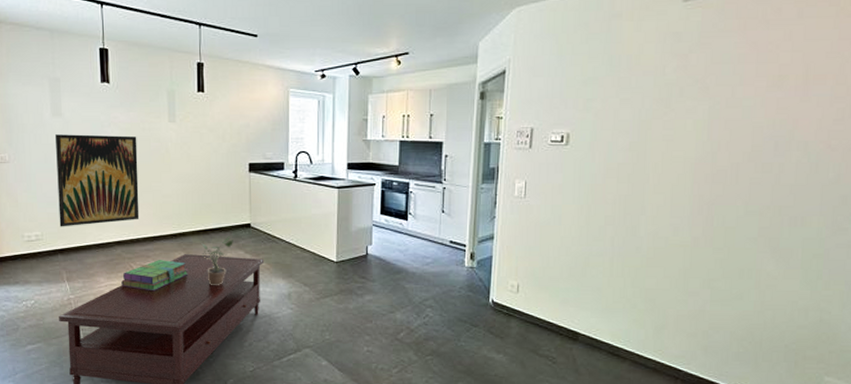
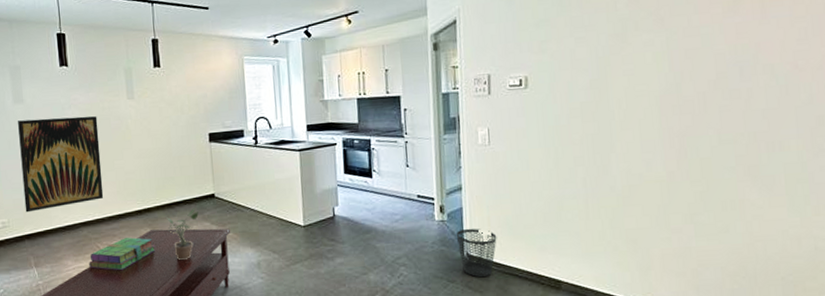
wastebasket: none [483,276,523,324] -> present [456,228,497,278]

